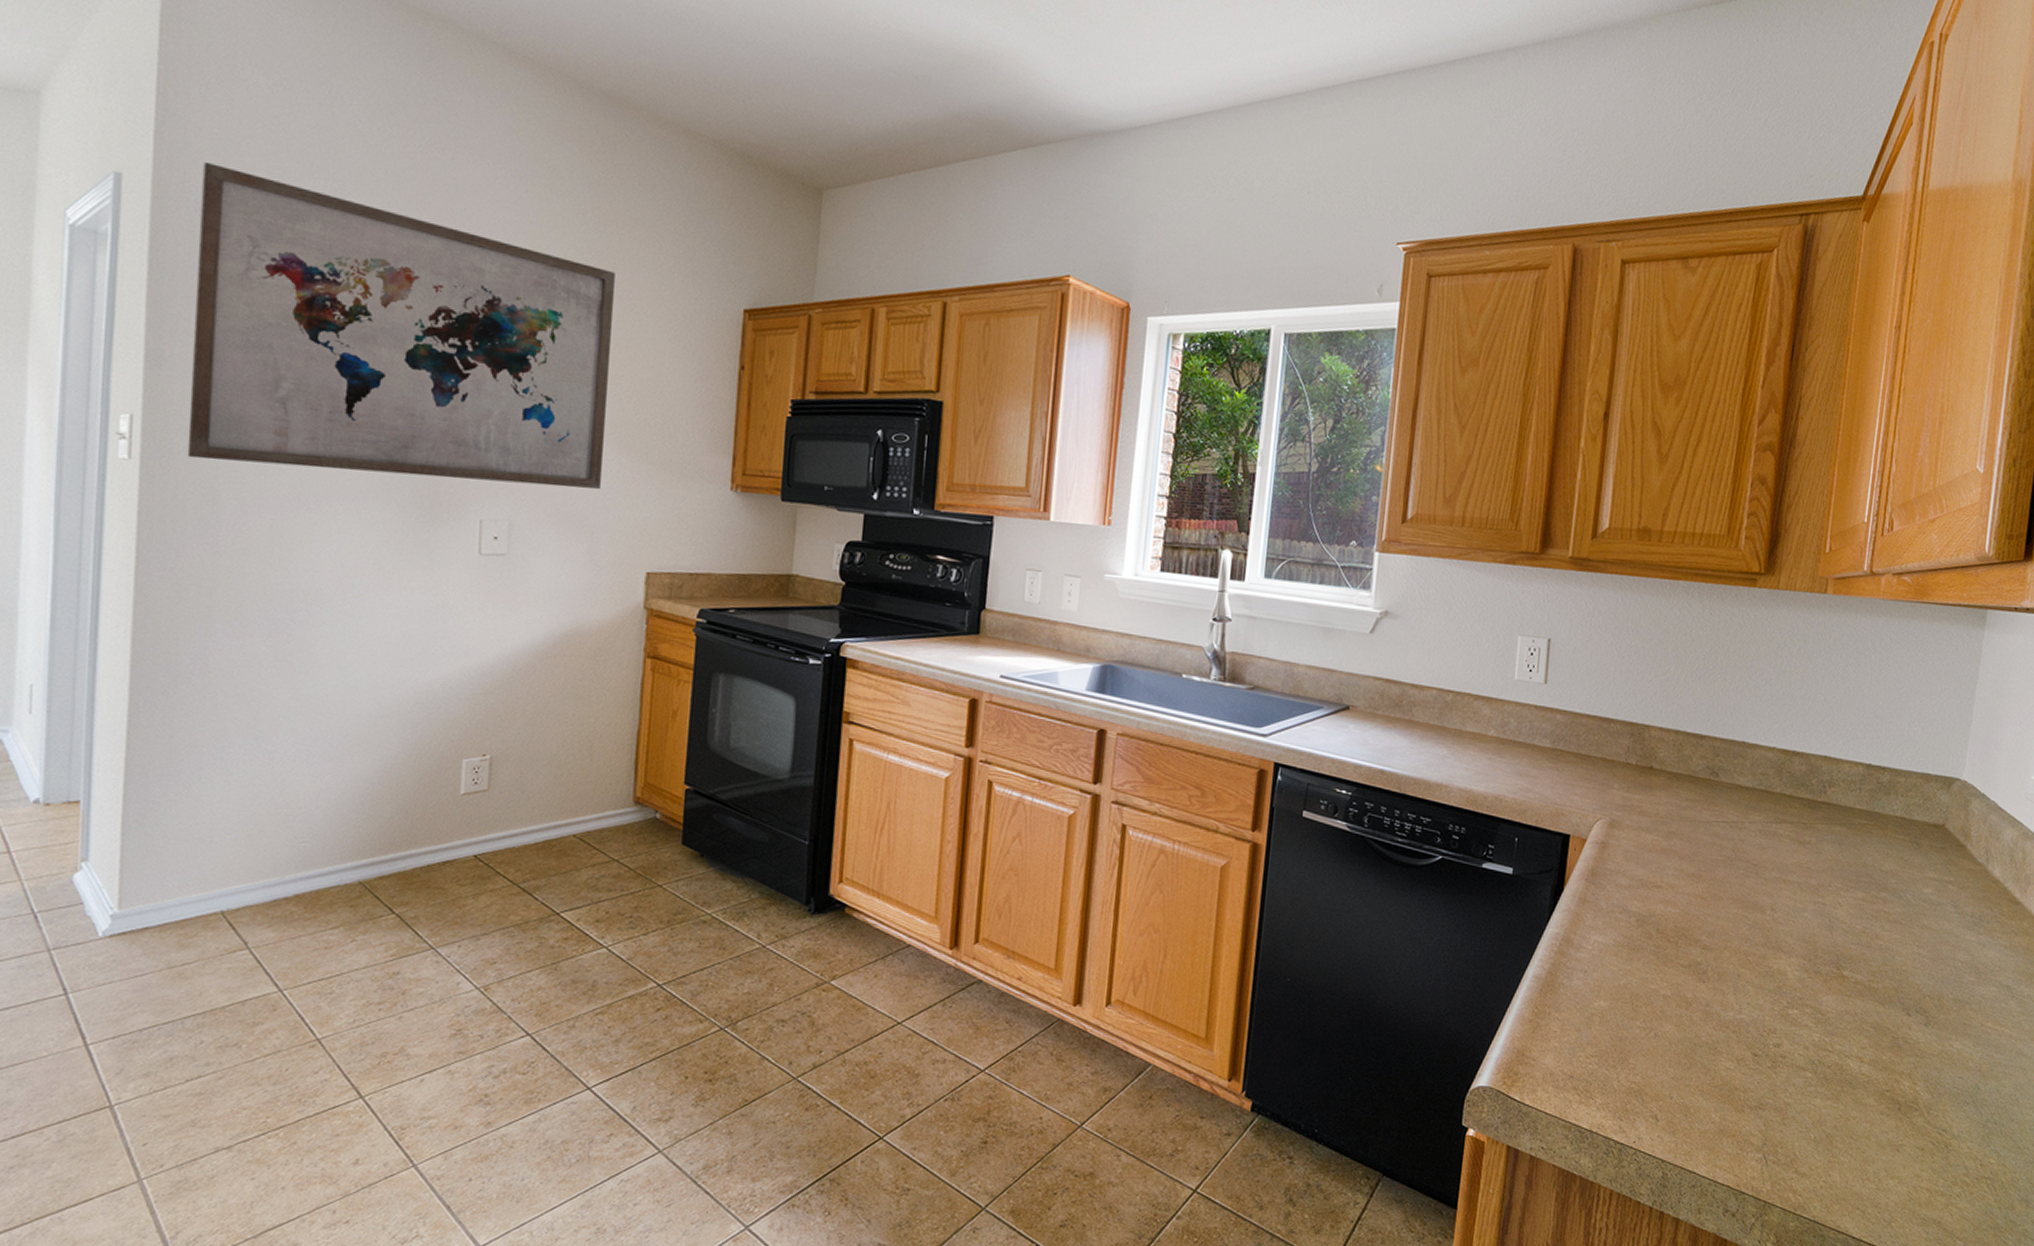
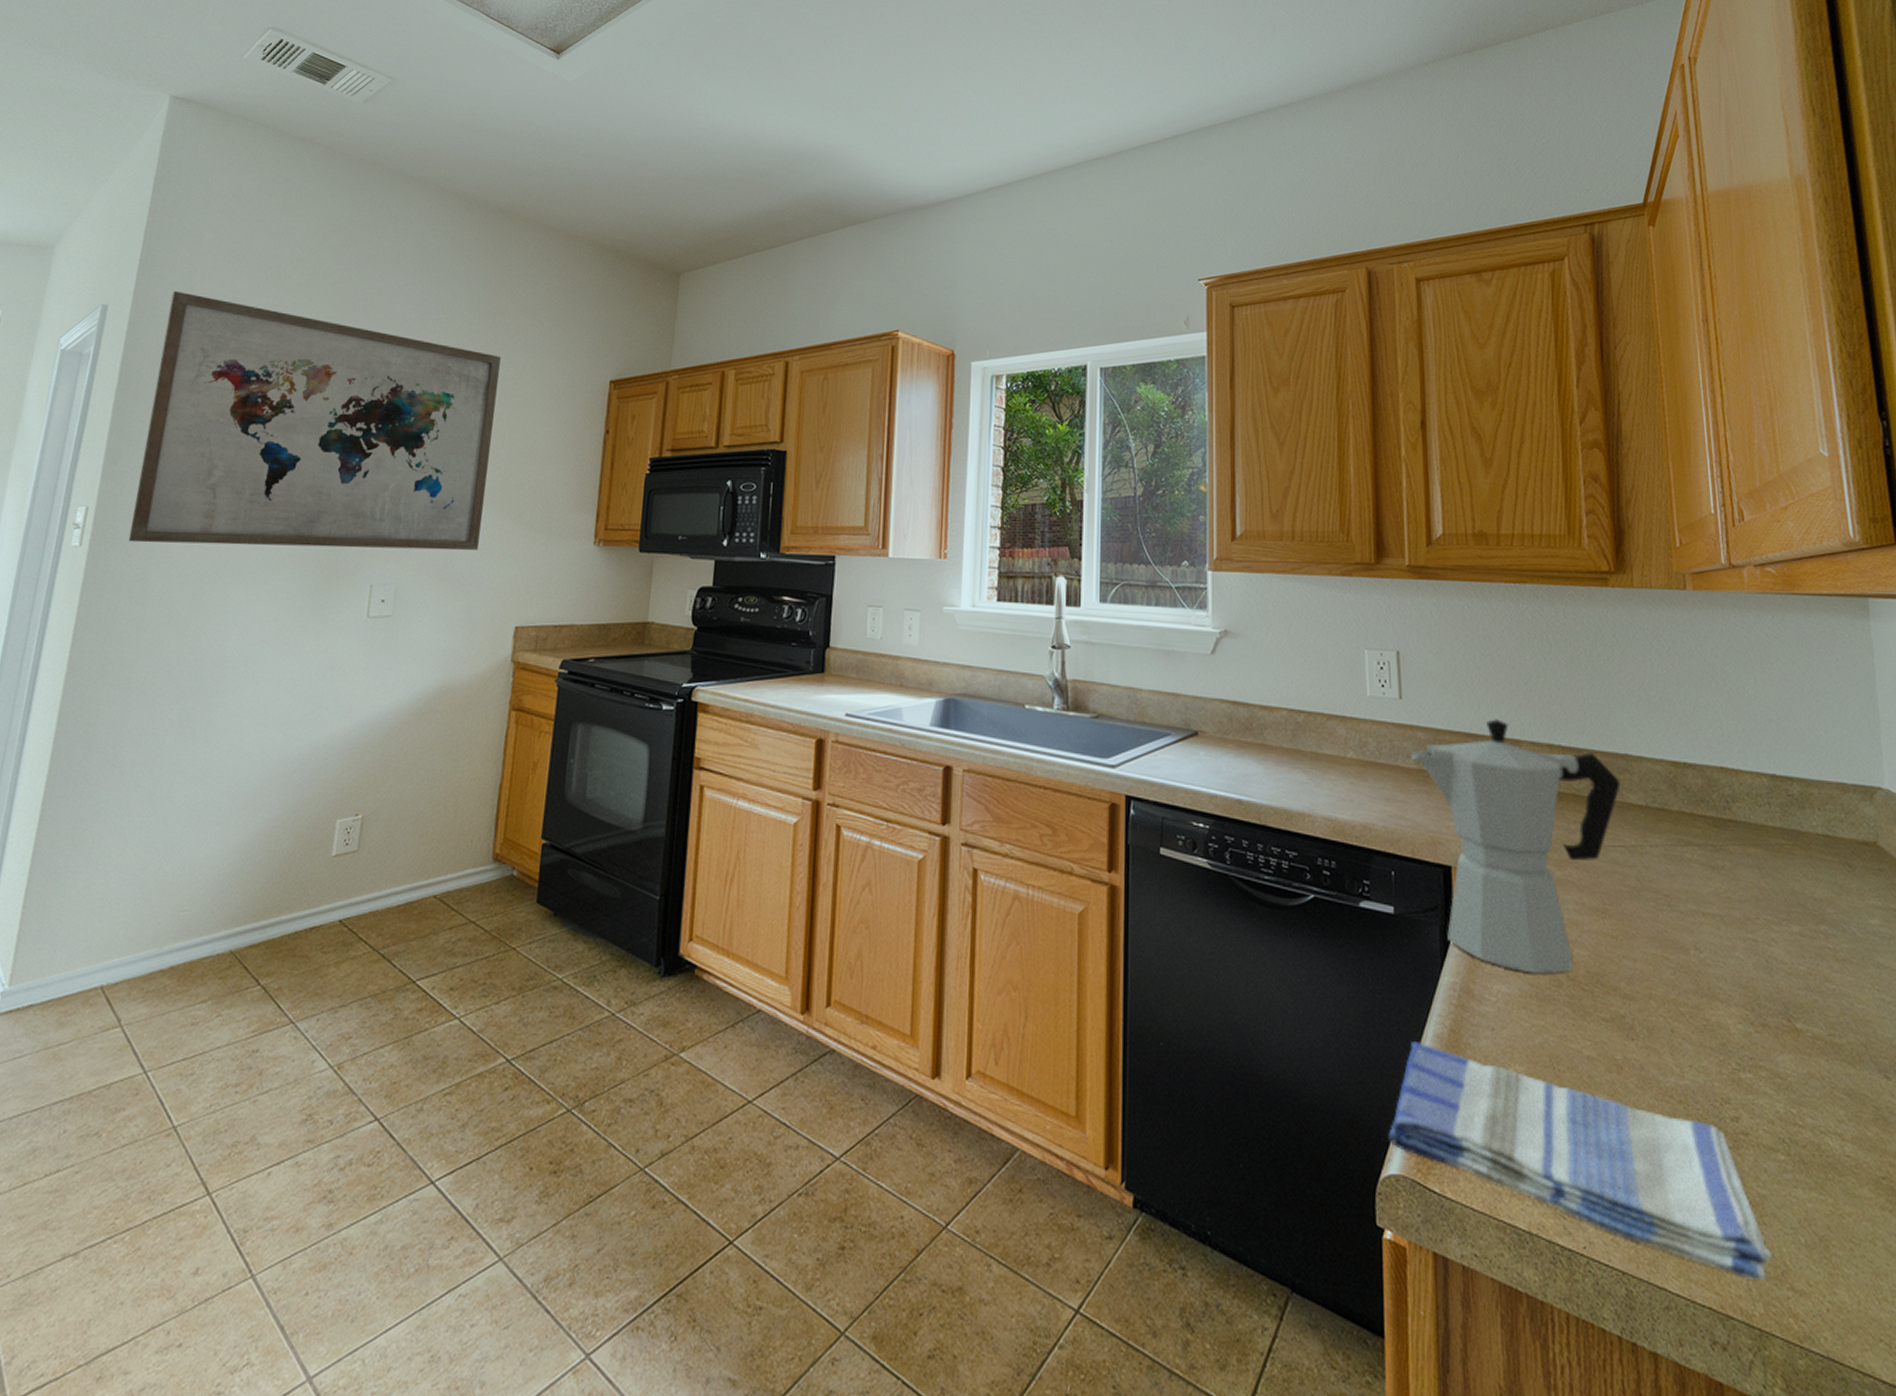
dish towel: none [1481,981,1786,1167] -> present [1388,1042,1773,1282]
moka pot: none [1548,705,1734,928] -> present [1411,719,1621,974]

